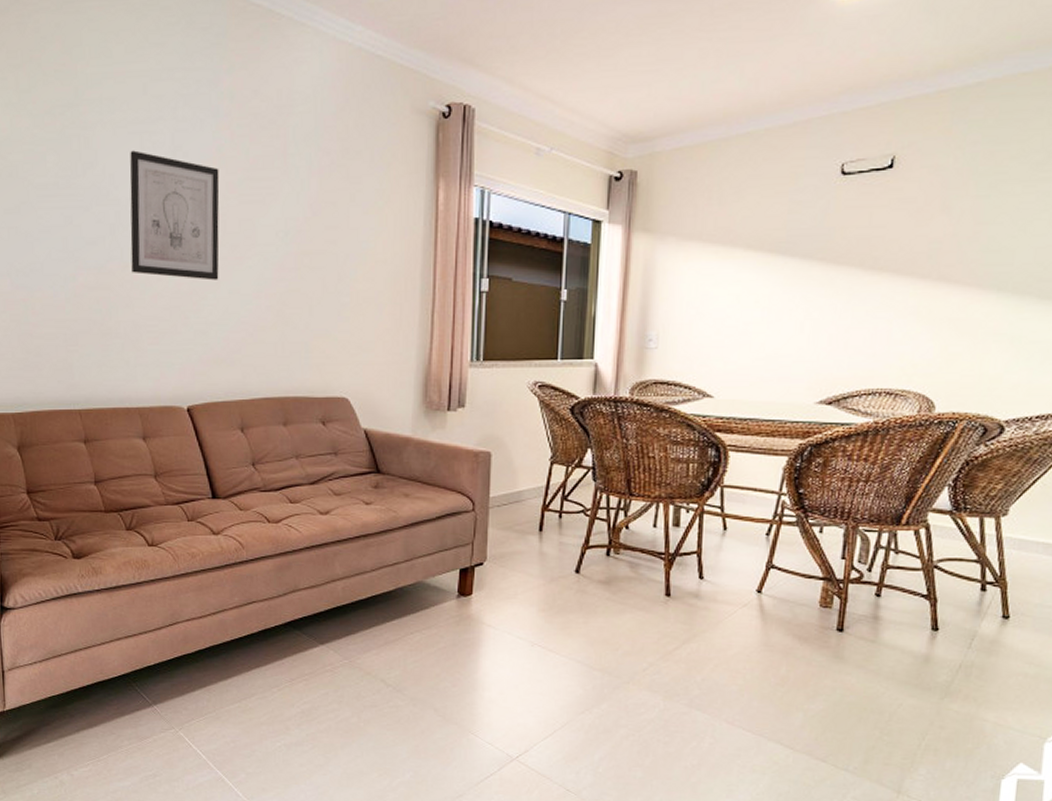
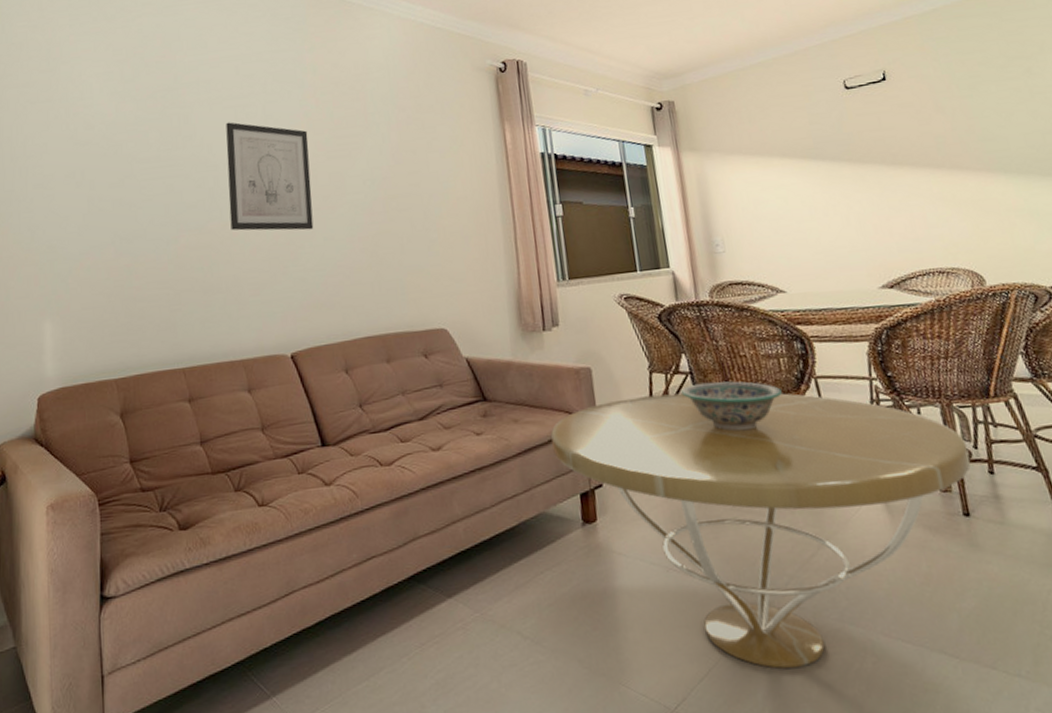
coffee table: none [438,486,862,740] -> present [551,393,972,669]
decorative bowl: none [580,479,683,529] -> present [681,381,782,432]

